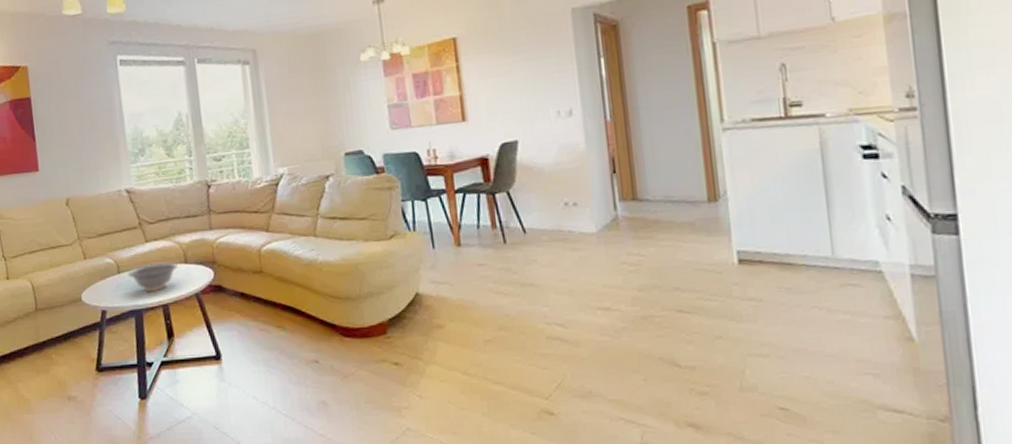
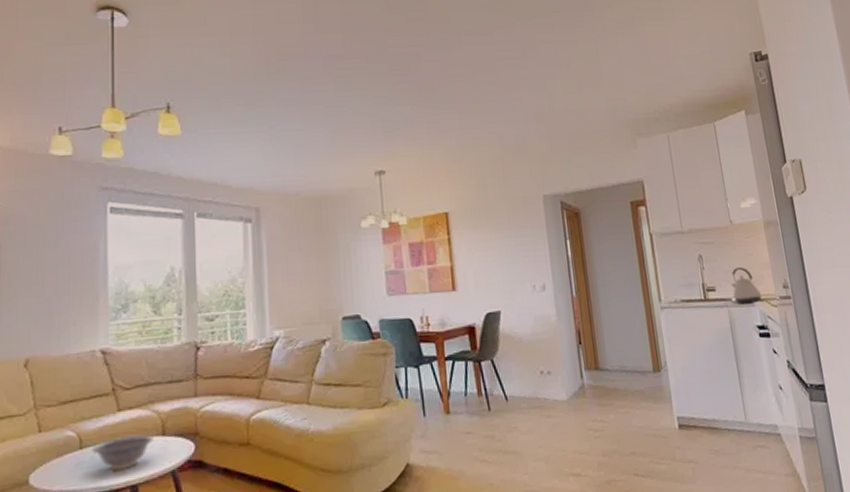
kettle: none [827,74,871,121] -> present [731,266,762,304]

